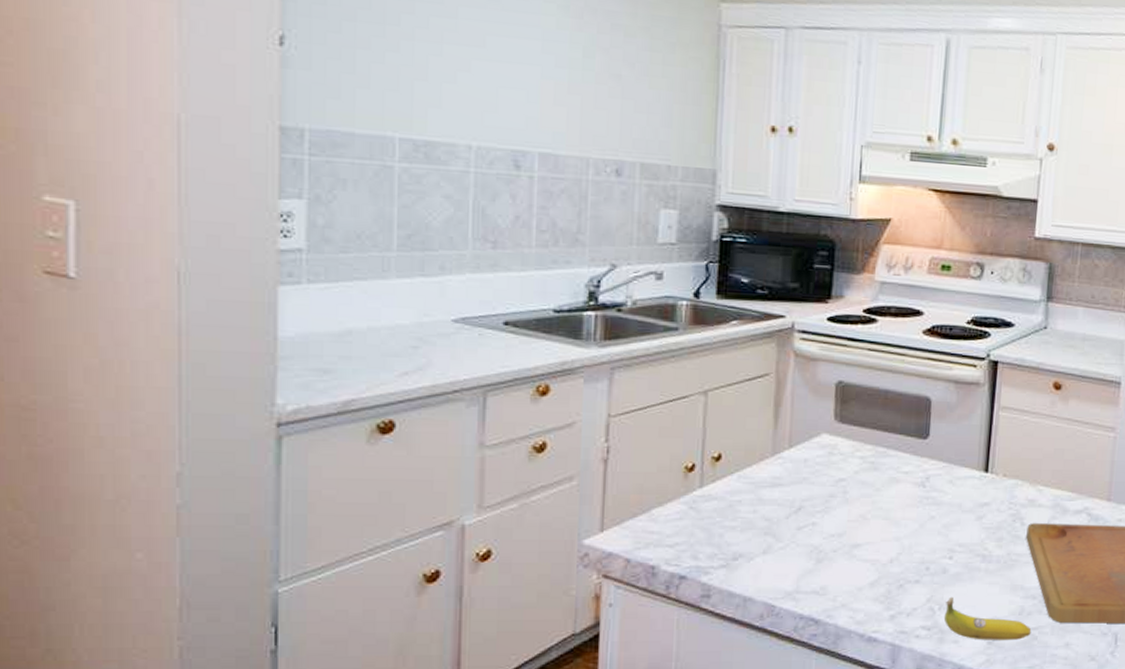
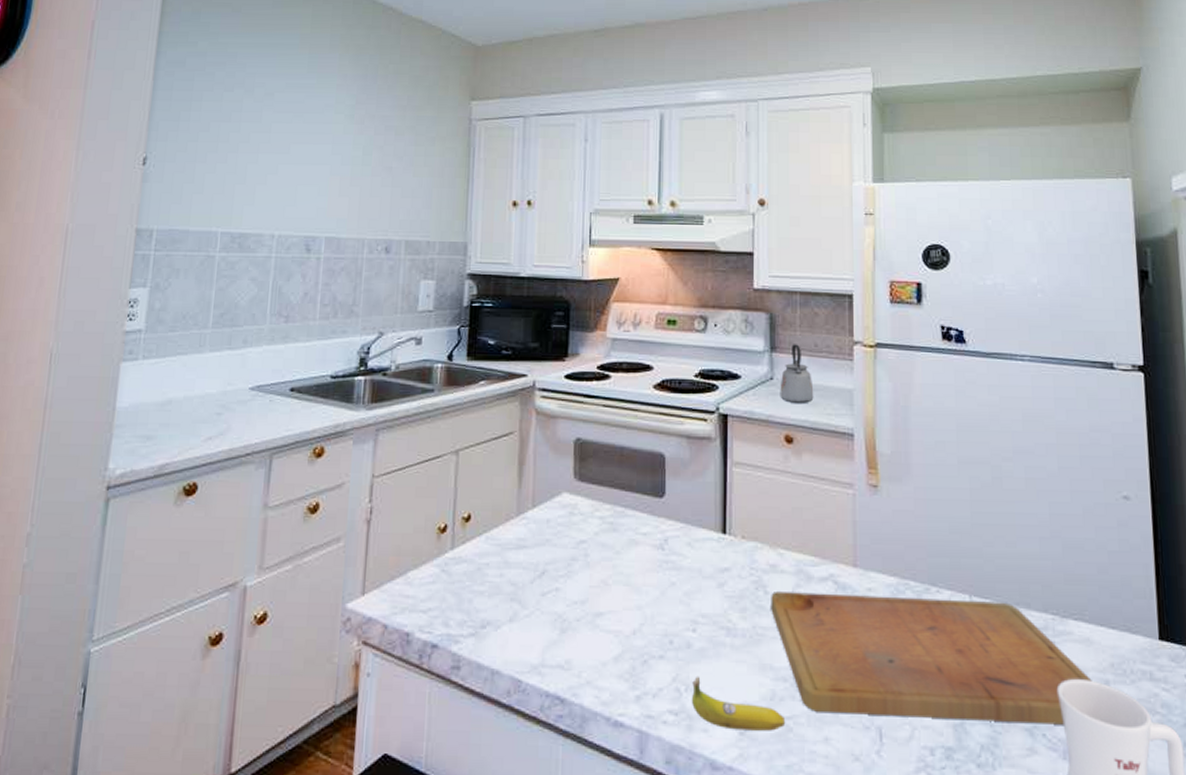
kettle: none [1052,294,1087,354] -> present [780,344,814,405]

